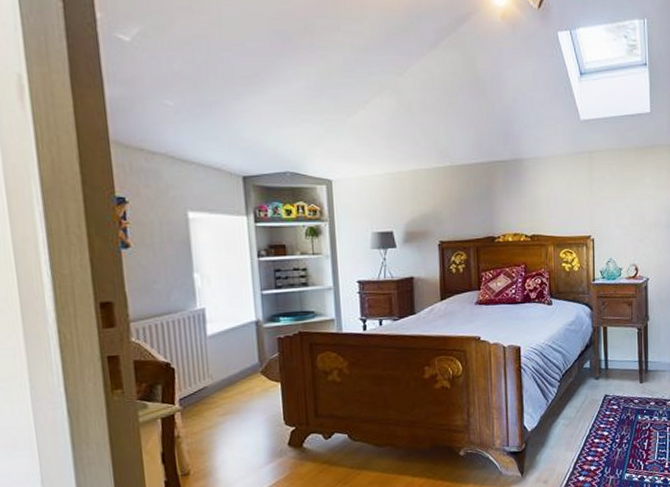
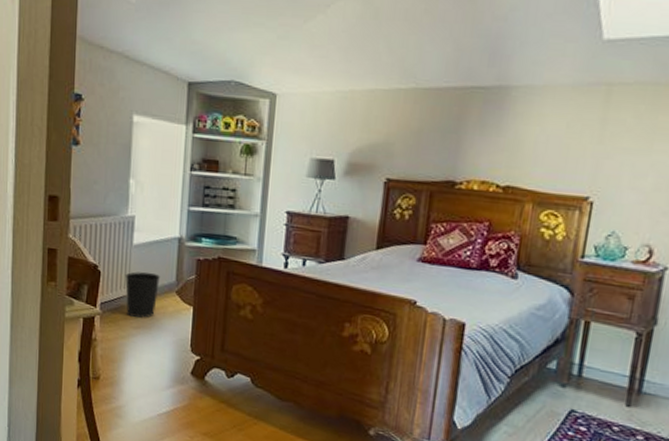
wastebasket: none [203,359,242,406] -> present [125,271,160,318]

